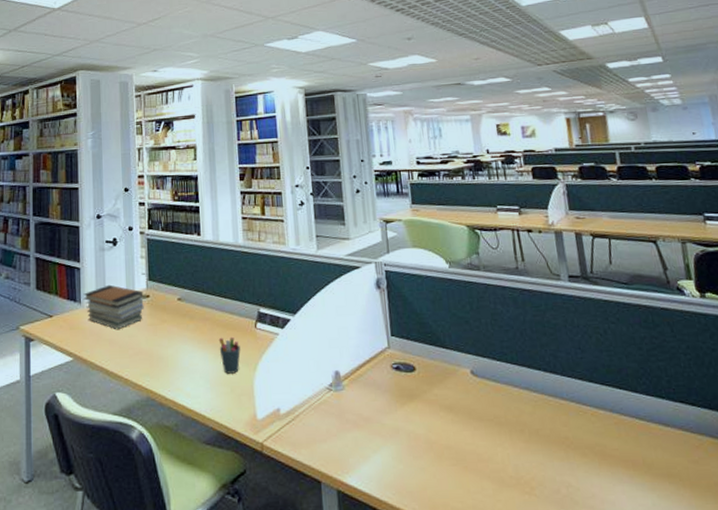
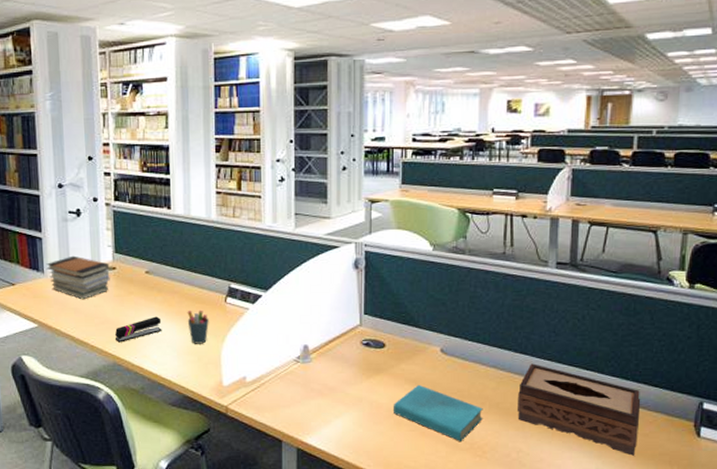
stapler: none [149,345,195,375] -> present [115,316,162,343]
book: none [431,411,525,476] -> present [392,384,483,441]
tissue box: none [555,383,690,487] -> present [517,363,641,456]

